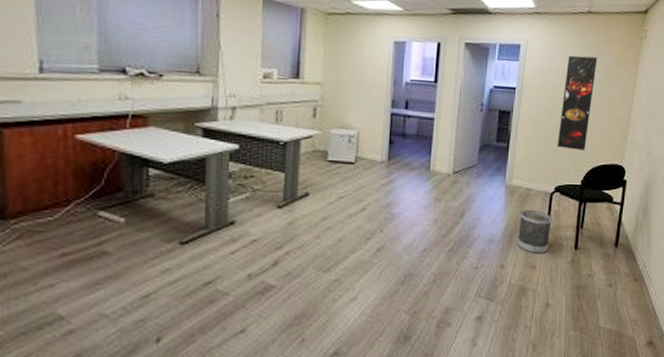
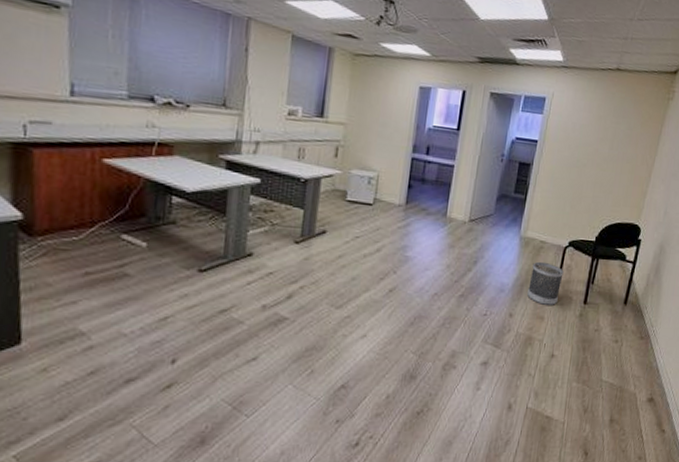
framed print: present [557,55,598,152] -> none [574,111,623,208]

